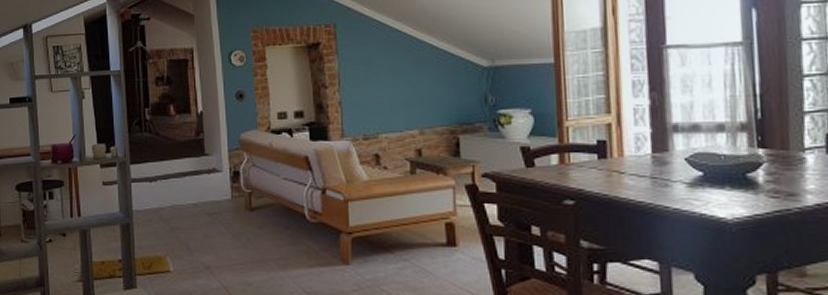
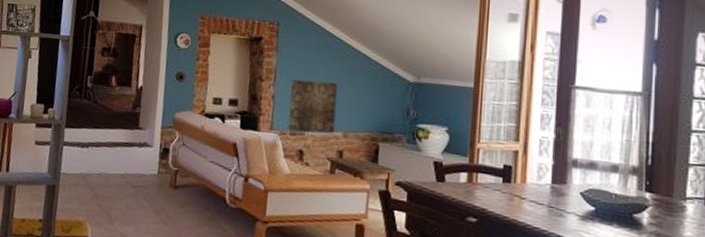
wall art: none [357,79,410,136] -> present [288,79,338,133]

